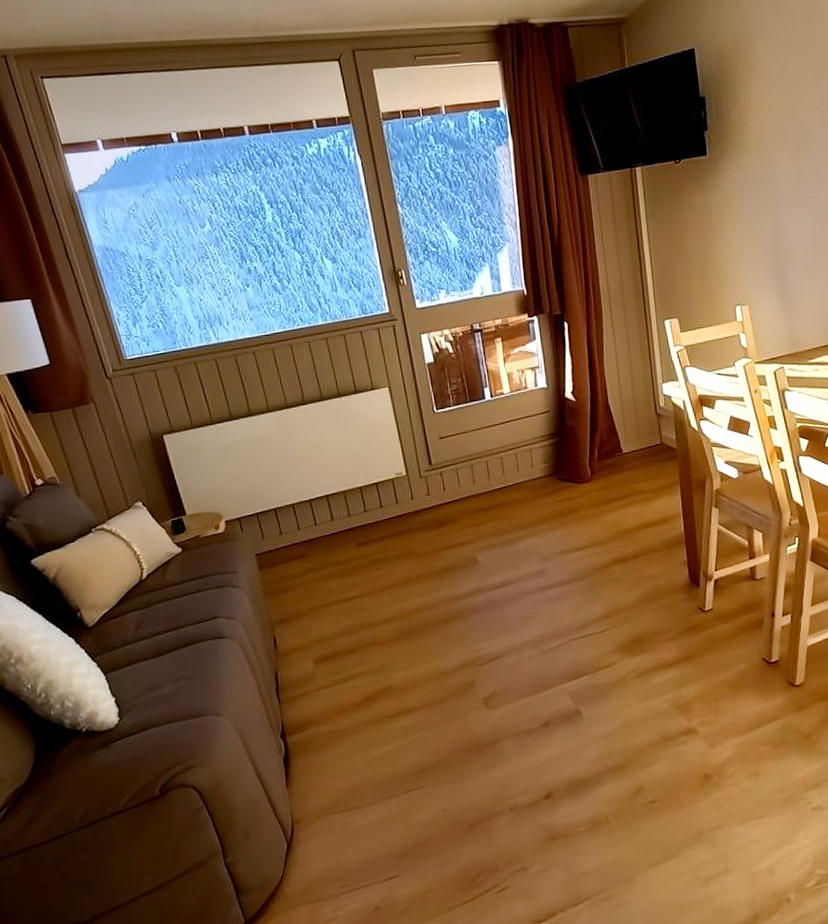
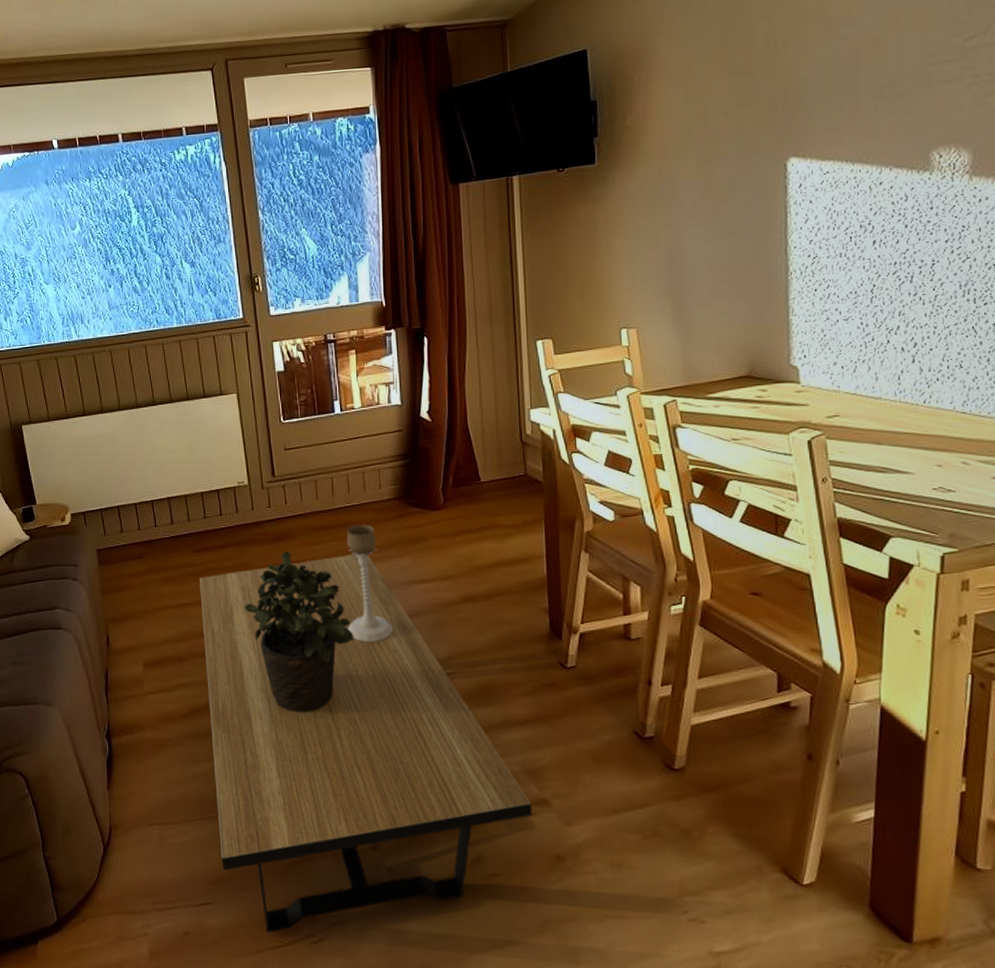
coffee table: none [364,530,683,892] -> present [200,554,533,933]
potted plant: none [411,535,517,686] -> present [244,551,354,713]
candle holder: none [503,502,553,612] -> present [346,524,393,643]

